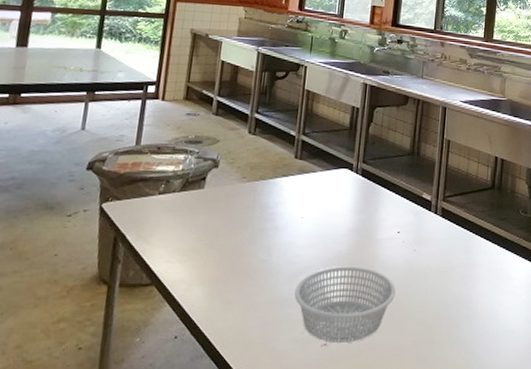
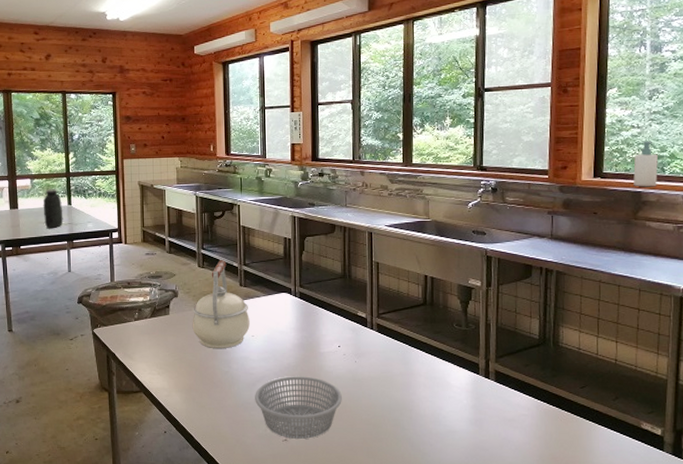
water jug: none [60,27,89,75] -> present [43,189,63,229]
kettle: none [230,127,301,233] -> present [192,260,250,349]

